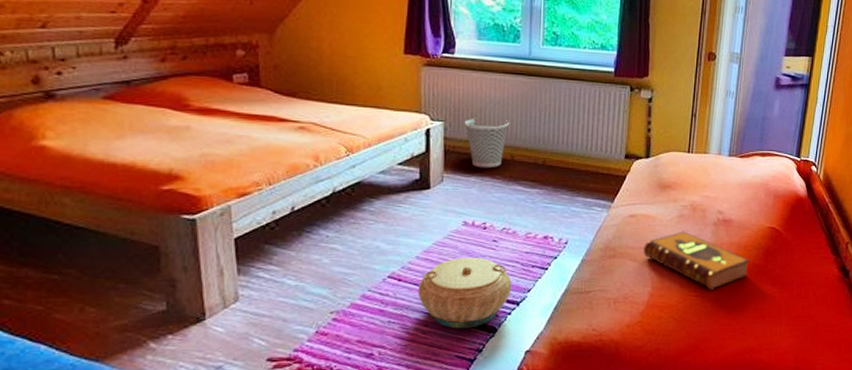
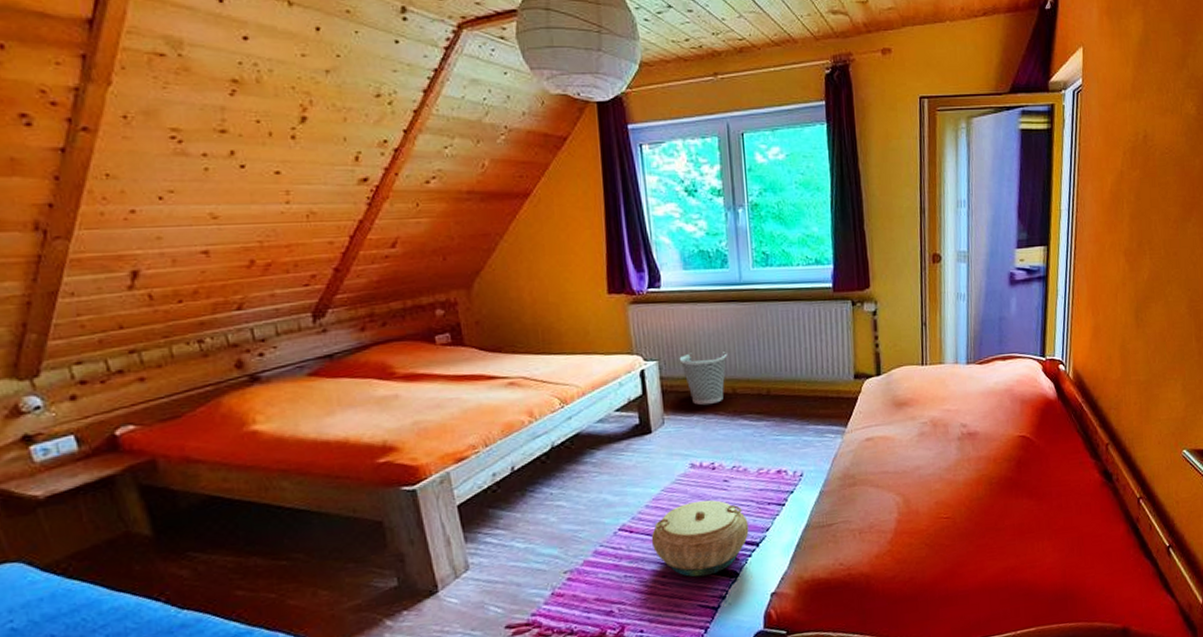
hardback book: present [643,231,750,290] -> none [884,449,1002,510]

